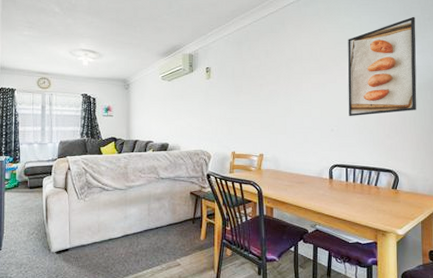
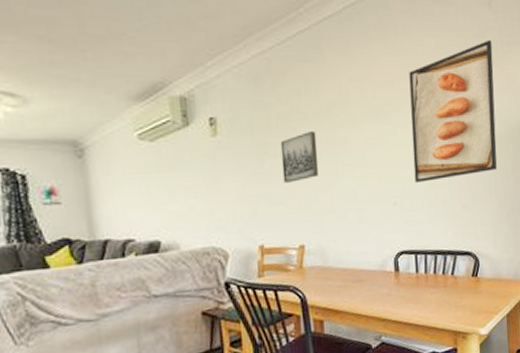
wall art: none [251,77,277,111] -> present [280,130,319,183]

